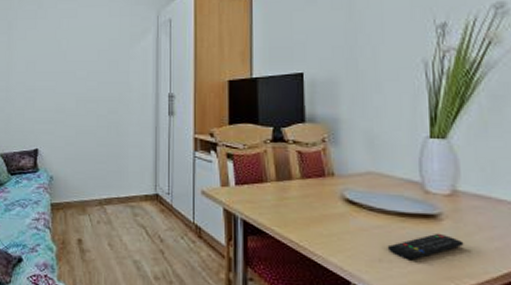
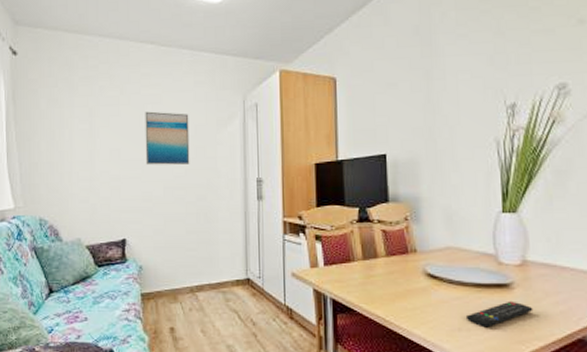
wall art: none [60,25,103,78] -> present [145,111,190,165]

